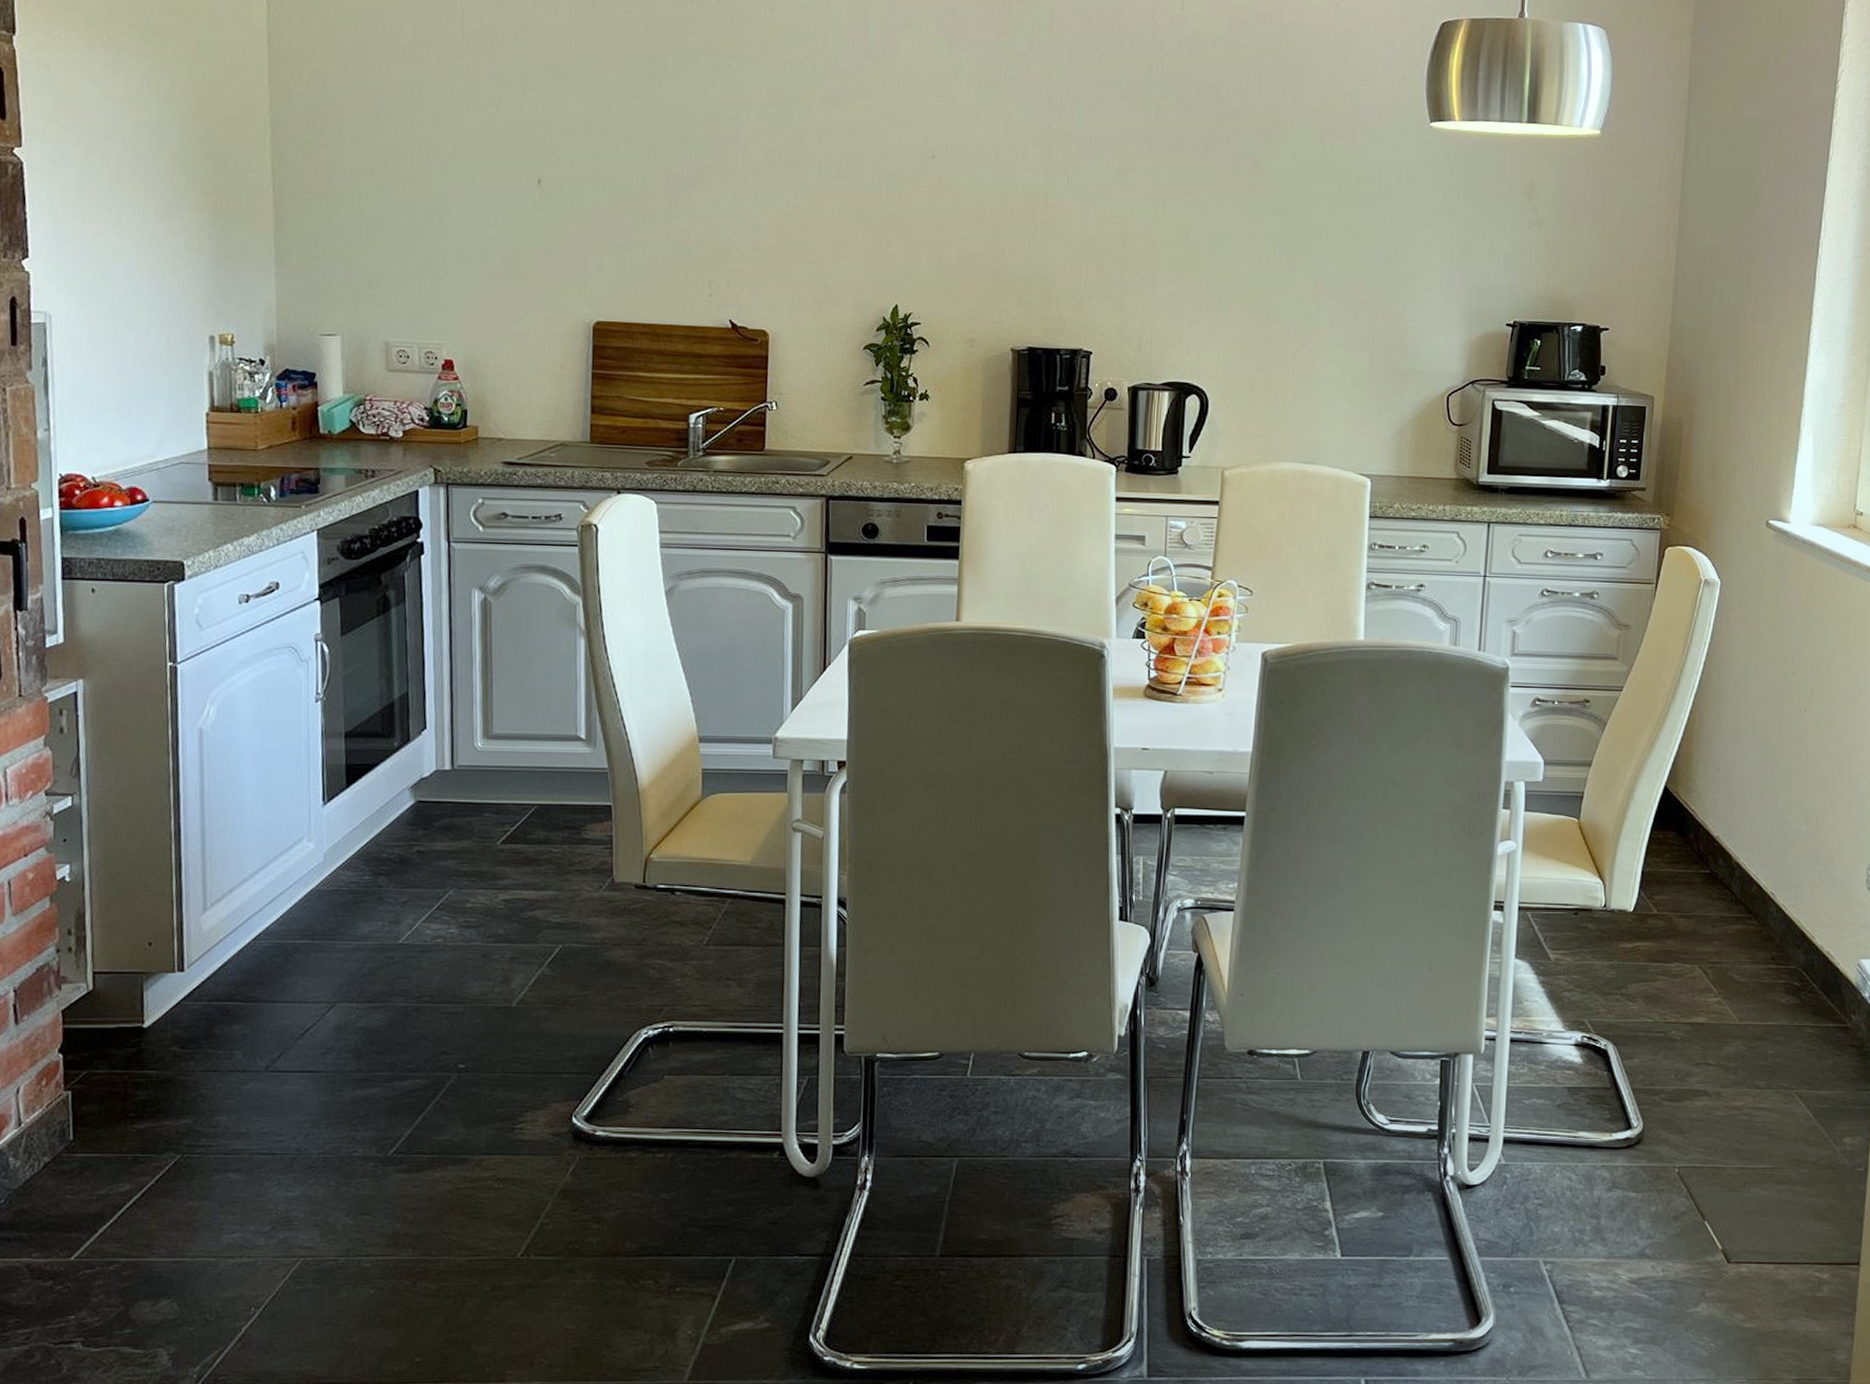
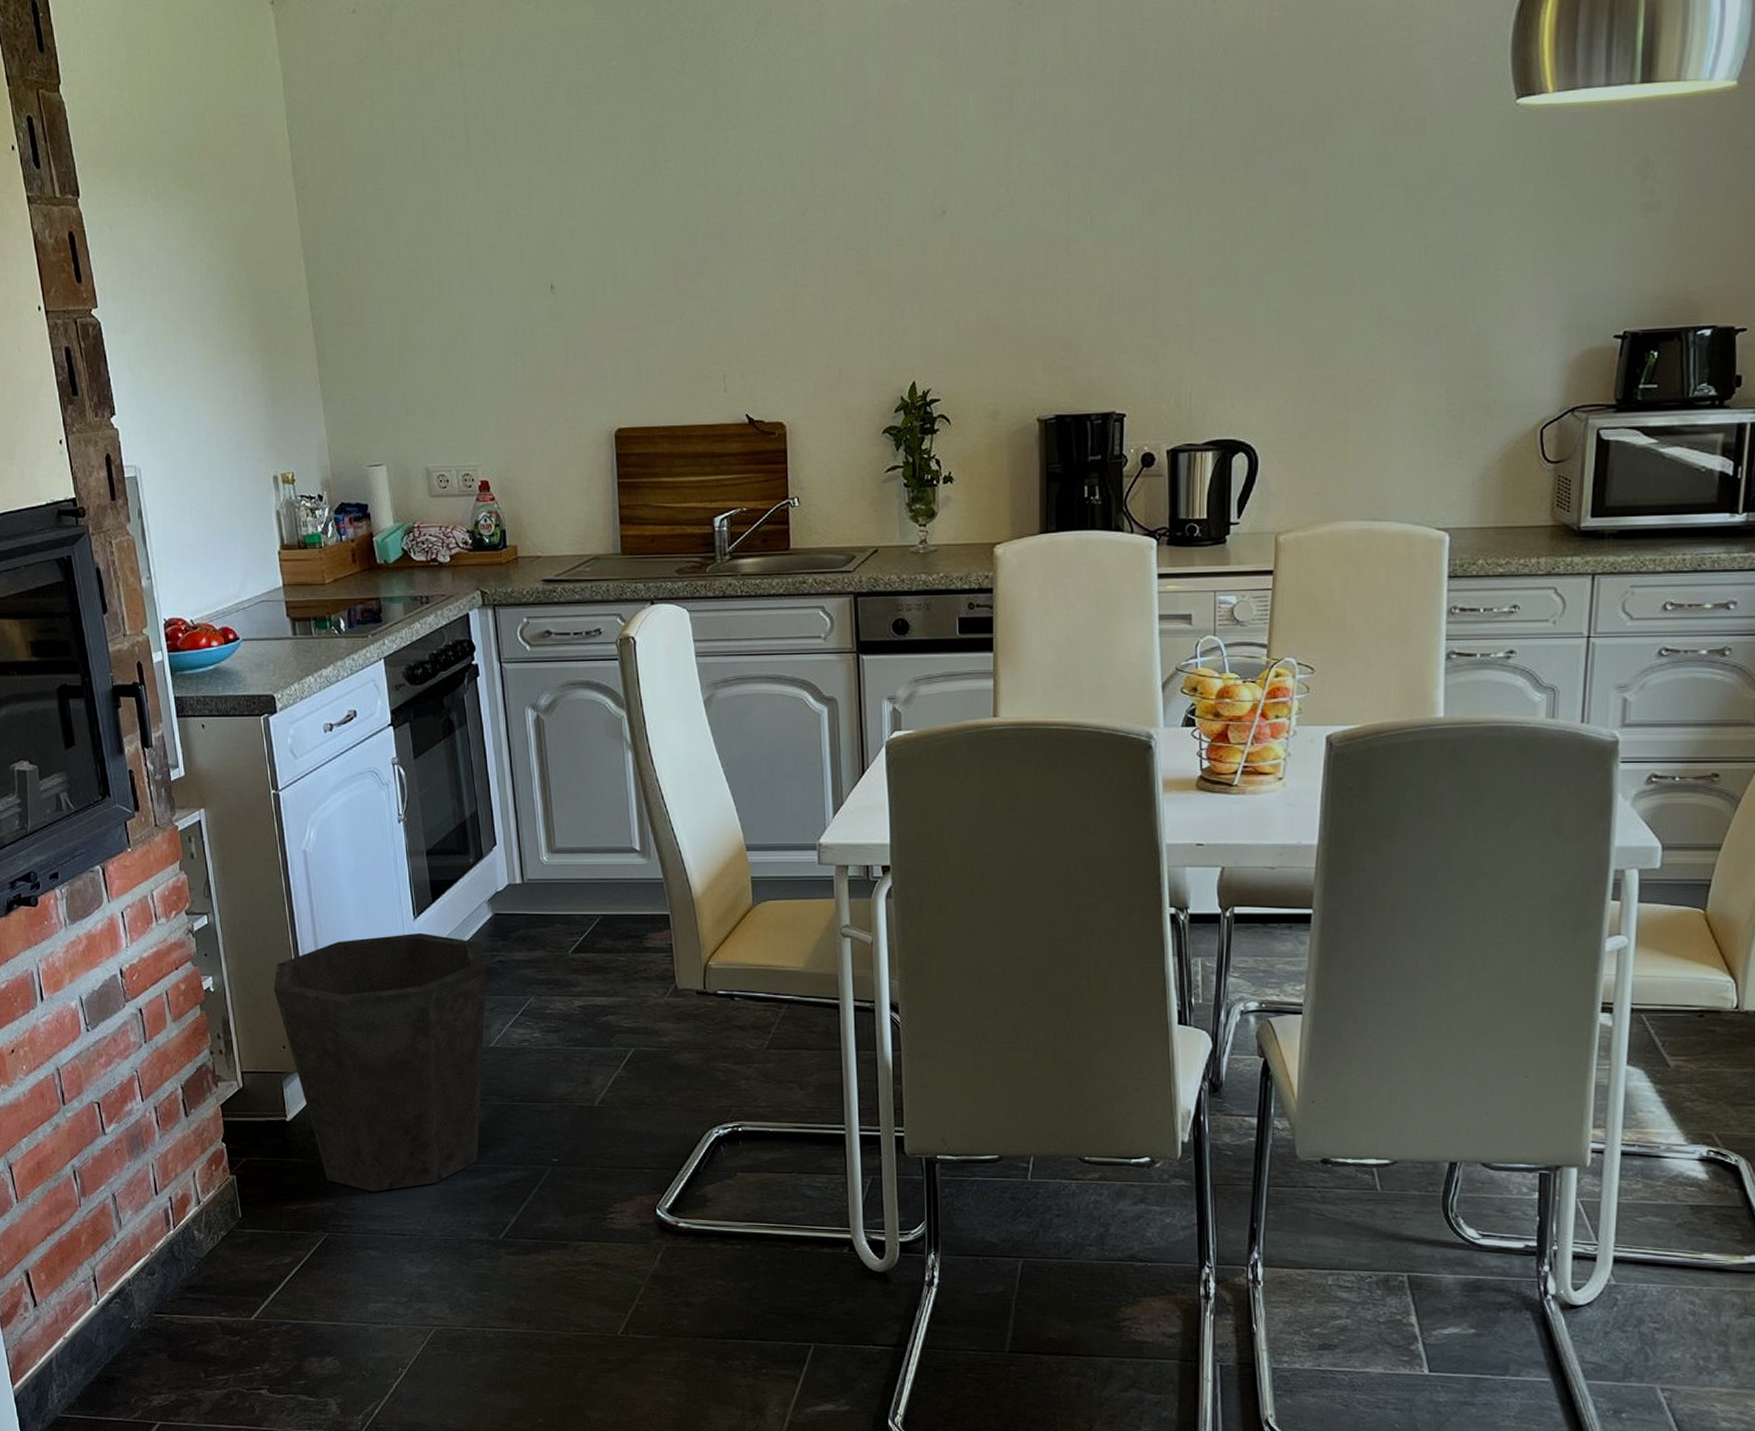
waste bin: none [145,819,403,1106] -> present [273,932,487,1192]

